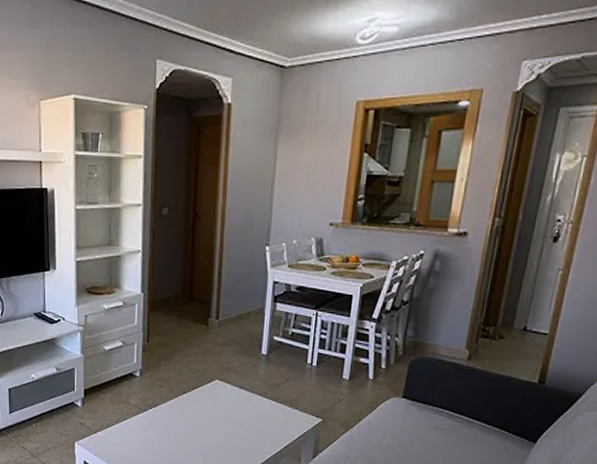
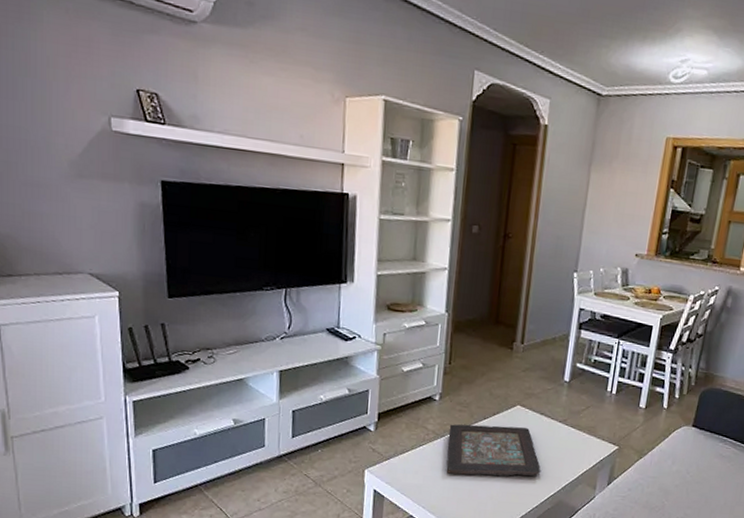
decorative tray: none [150,398,243,449] -> present [446,424,541,477]

